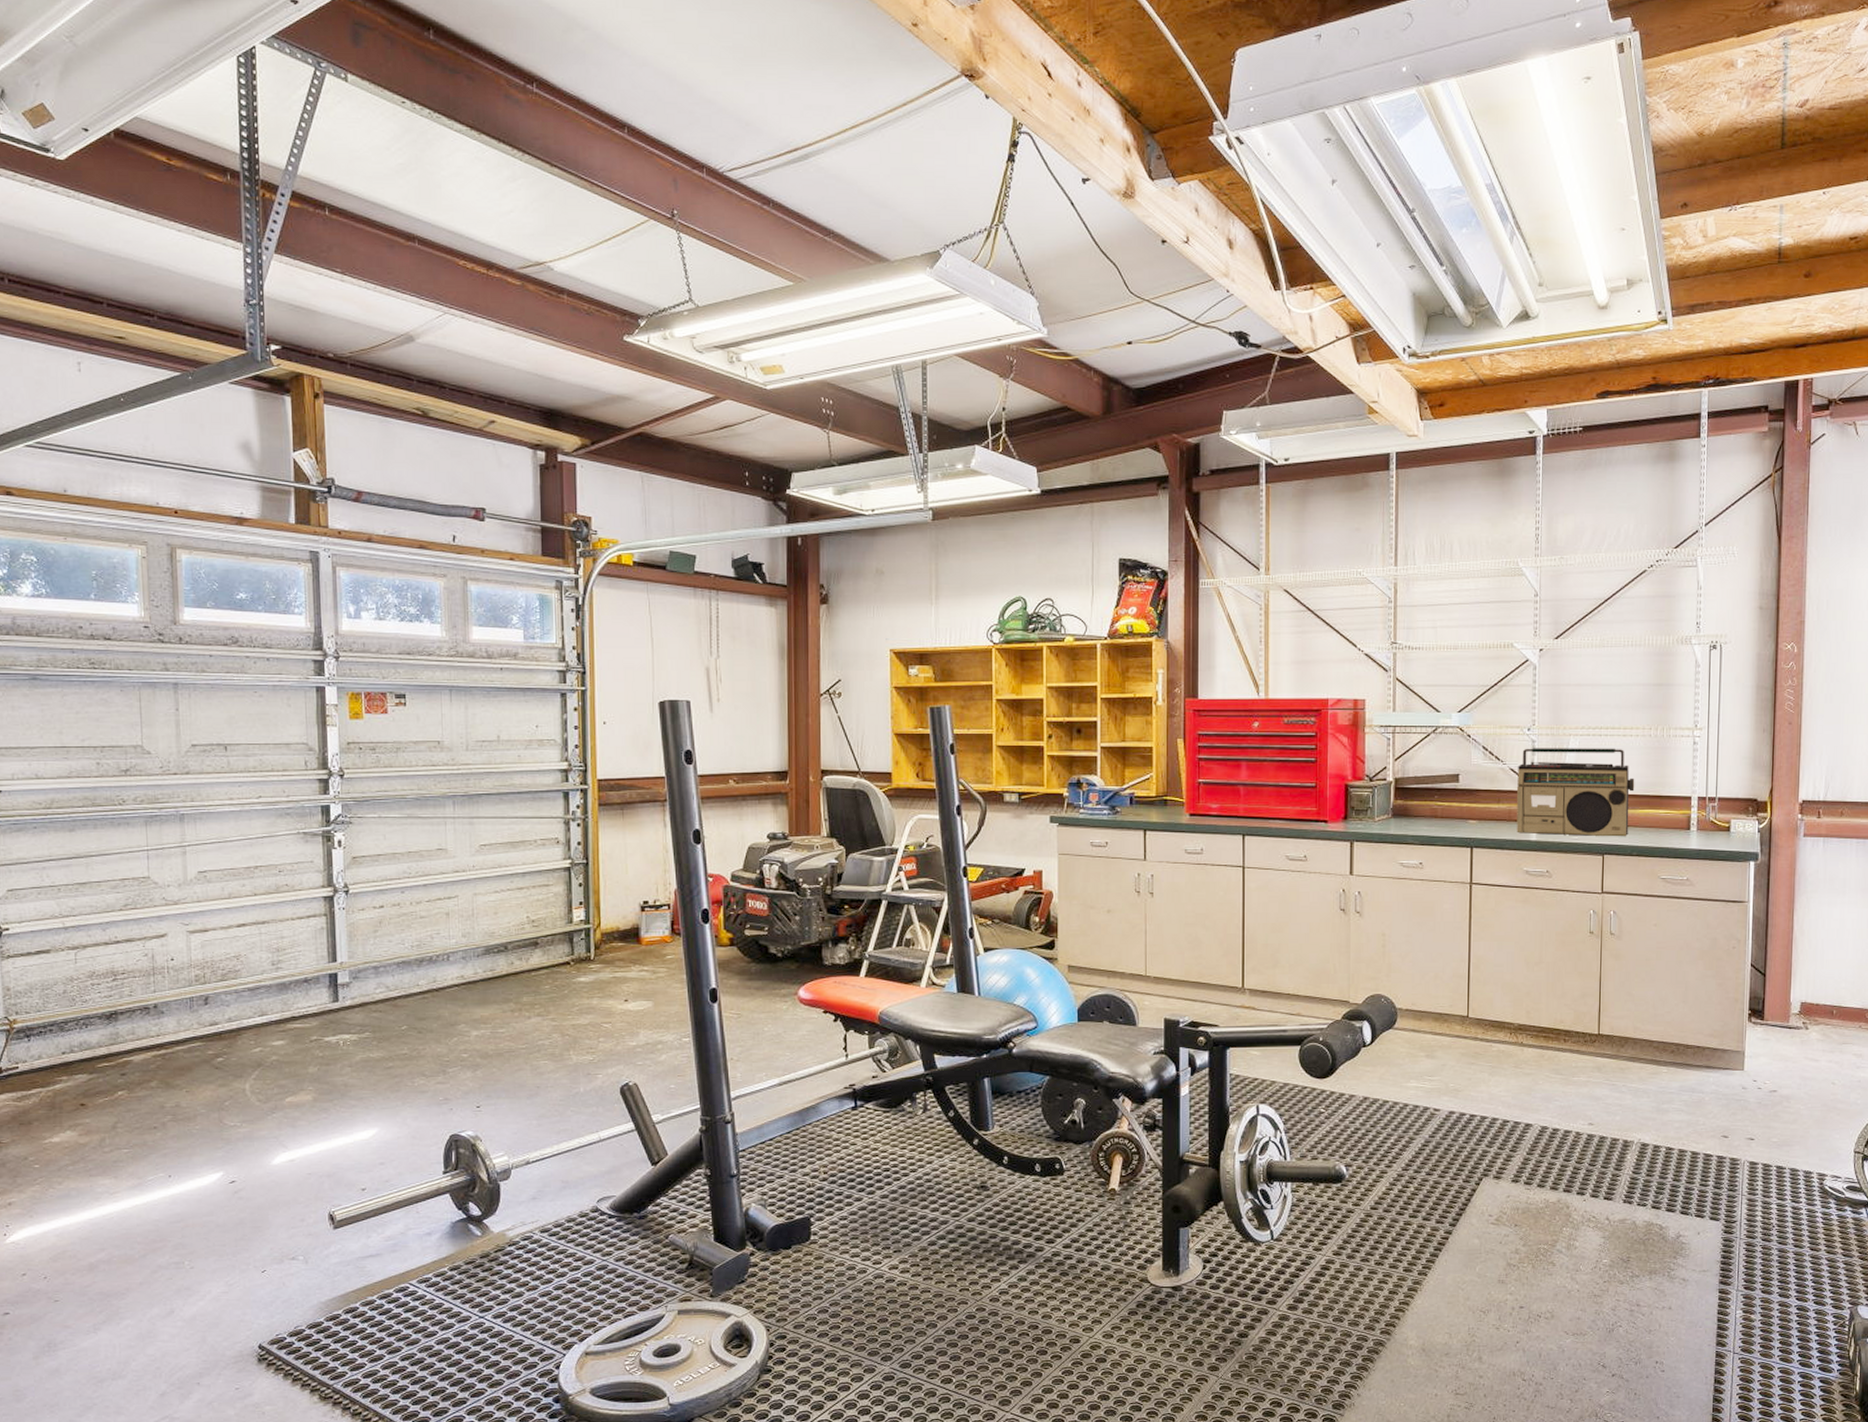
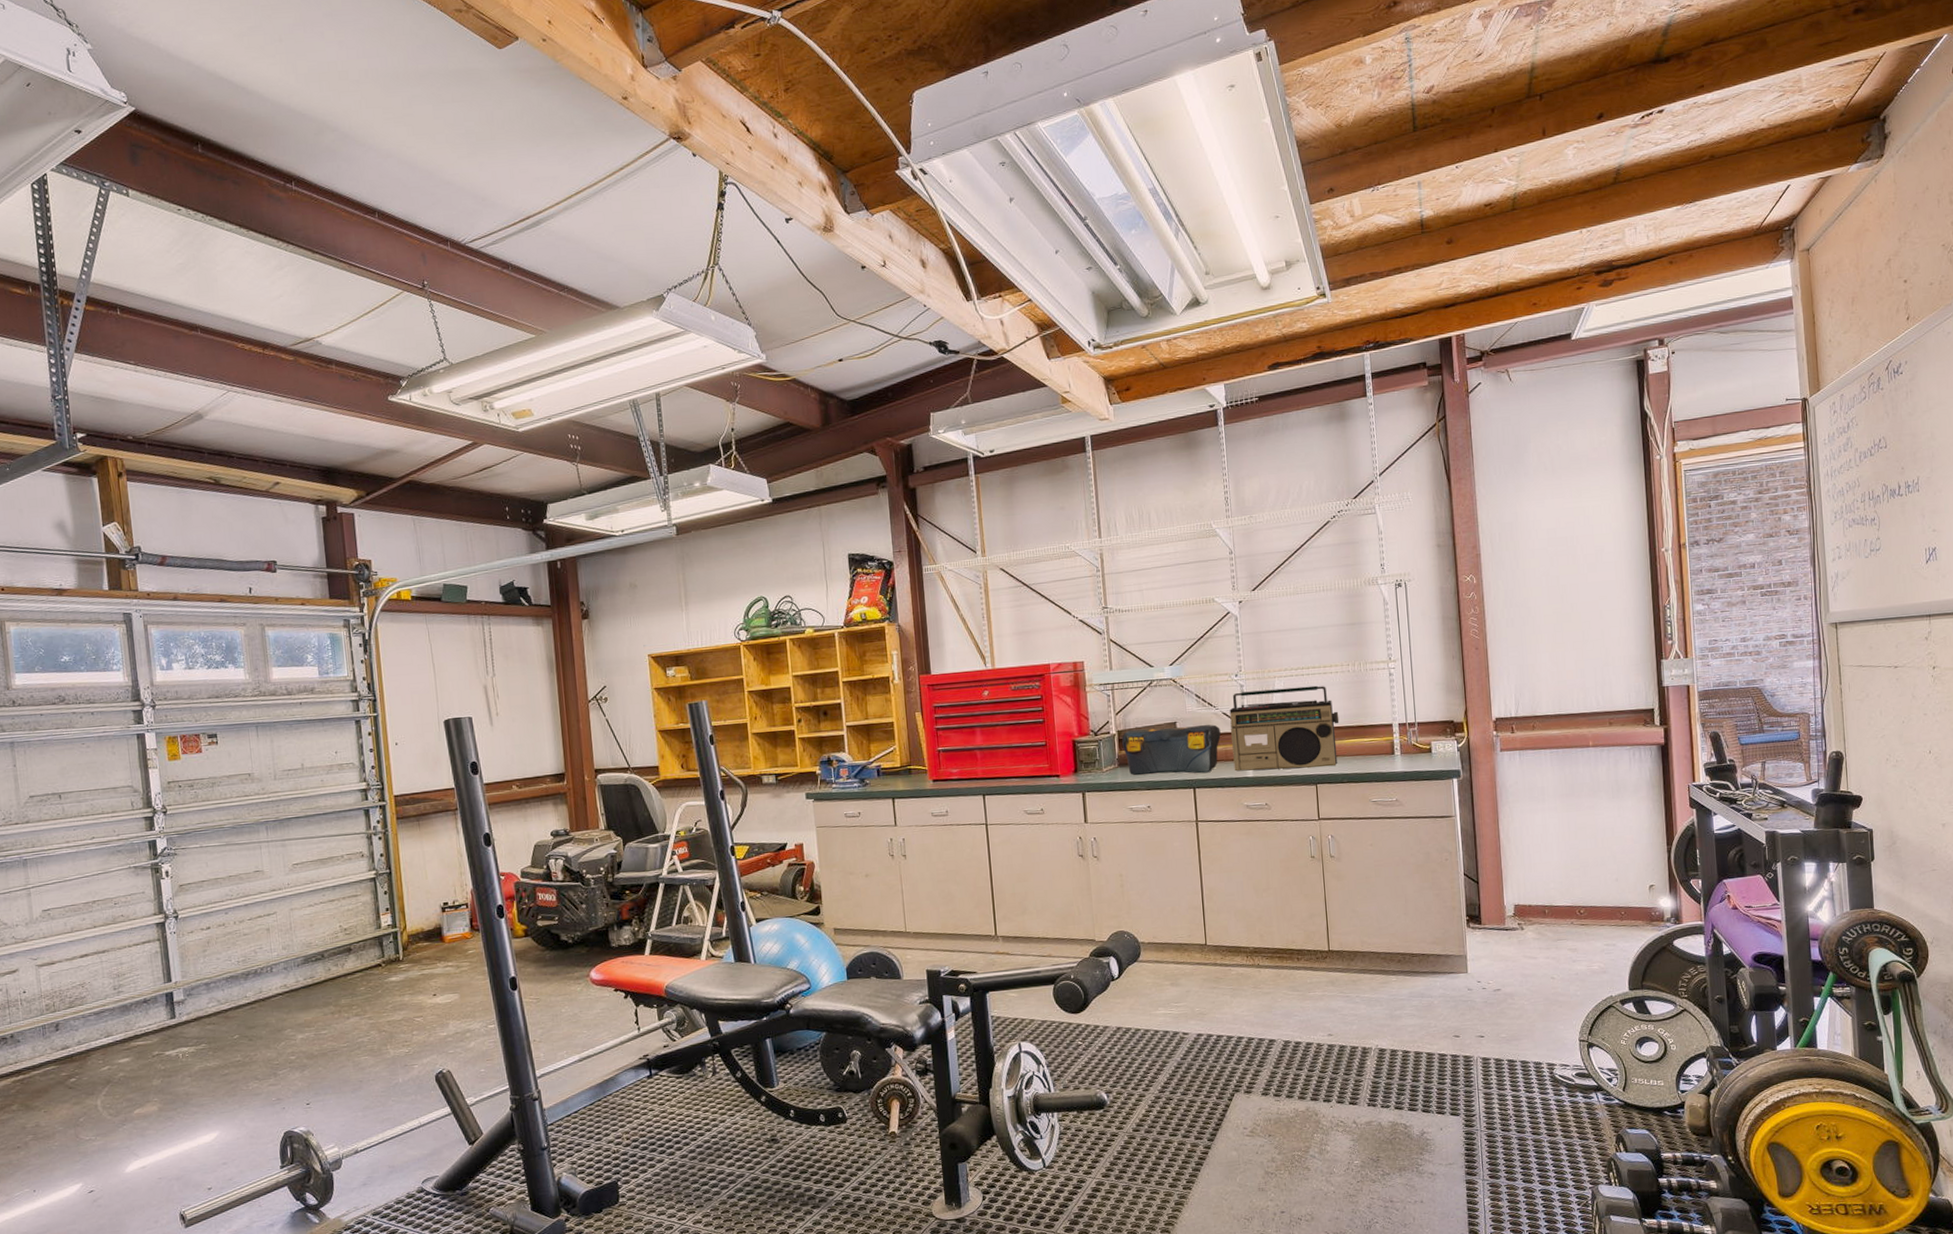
toolbox: none [1398,778,1506,832] -> present [1121,724,1221,776]

